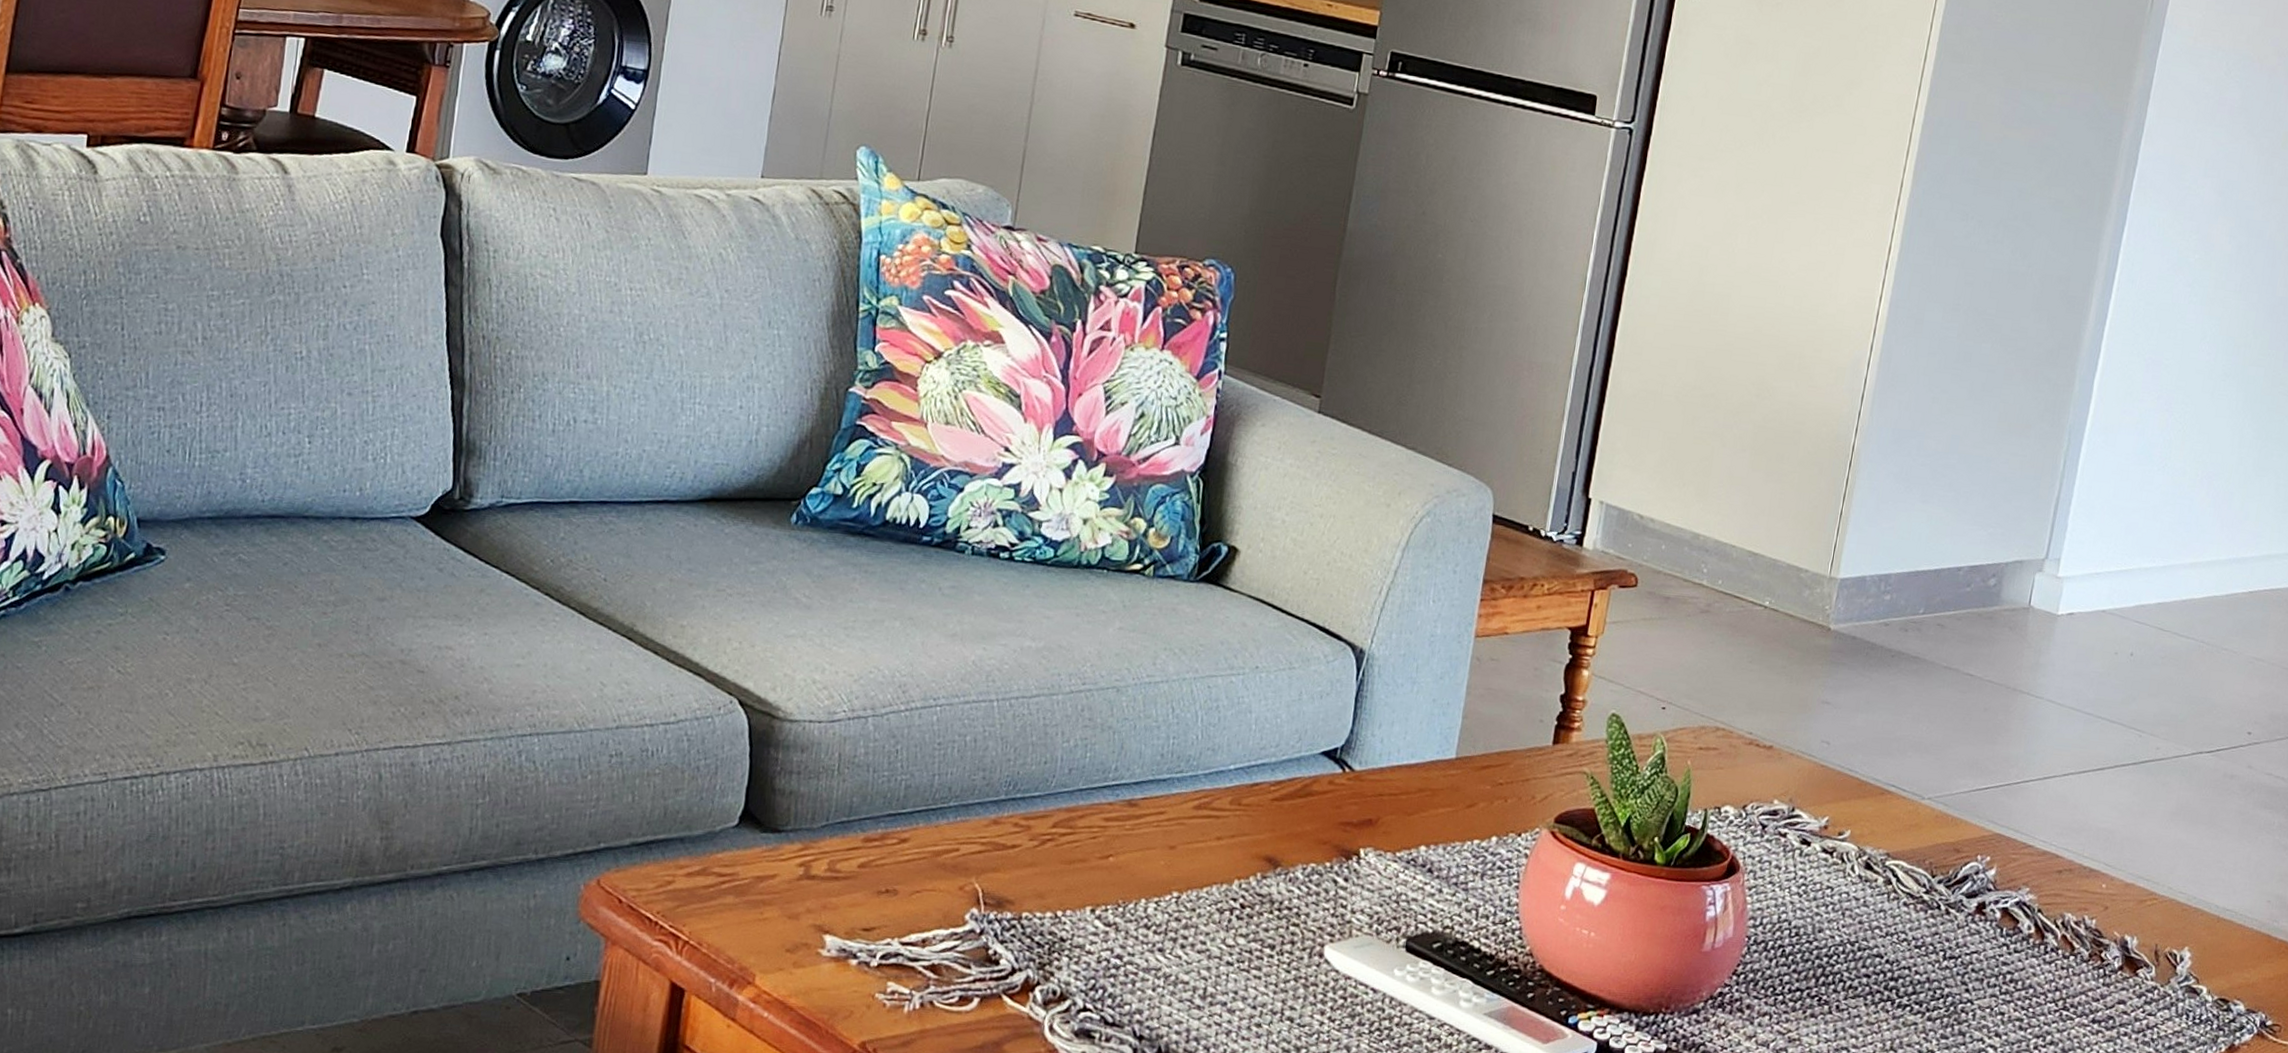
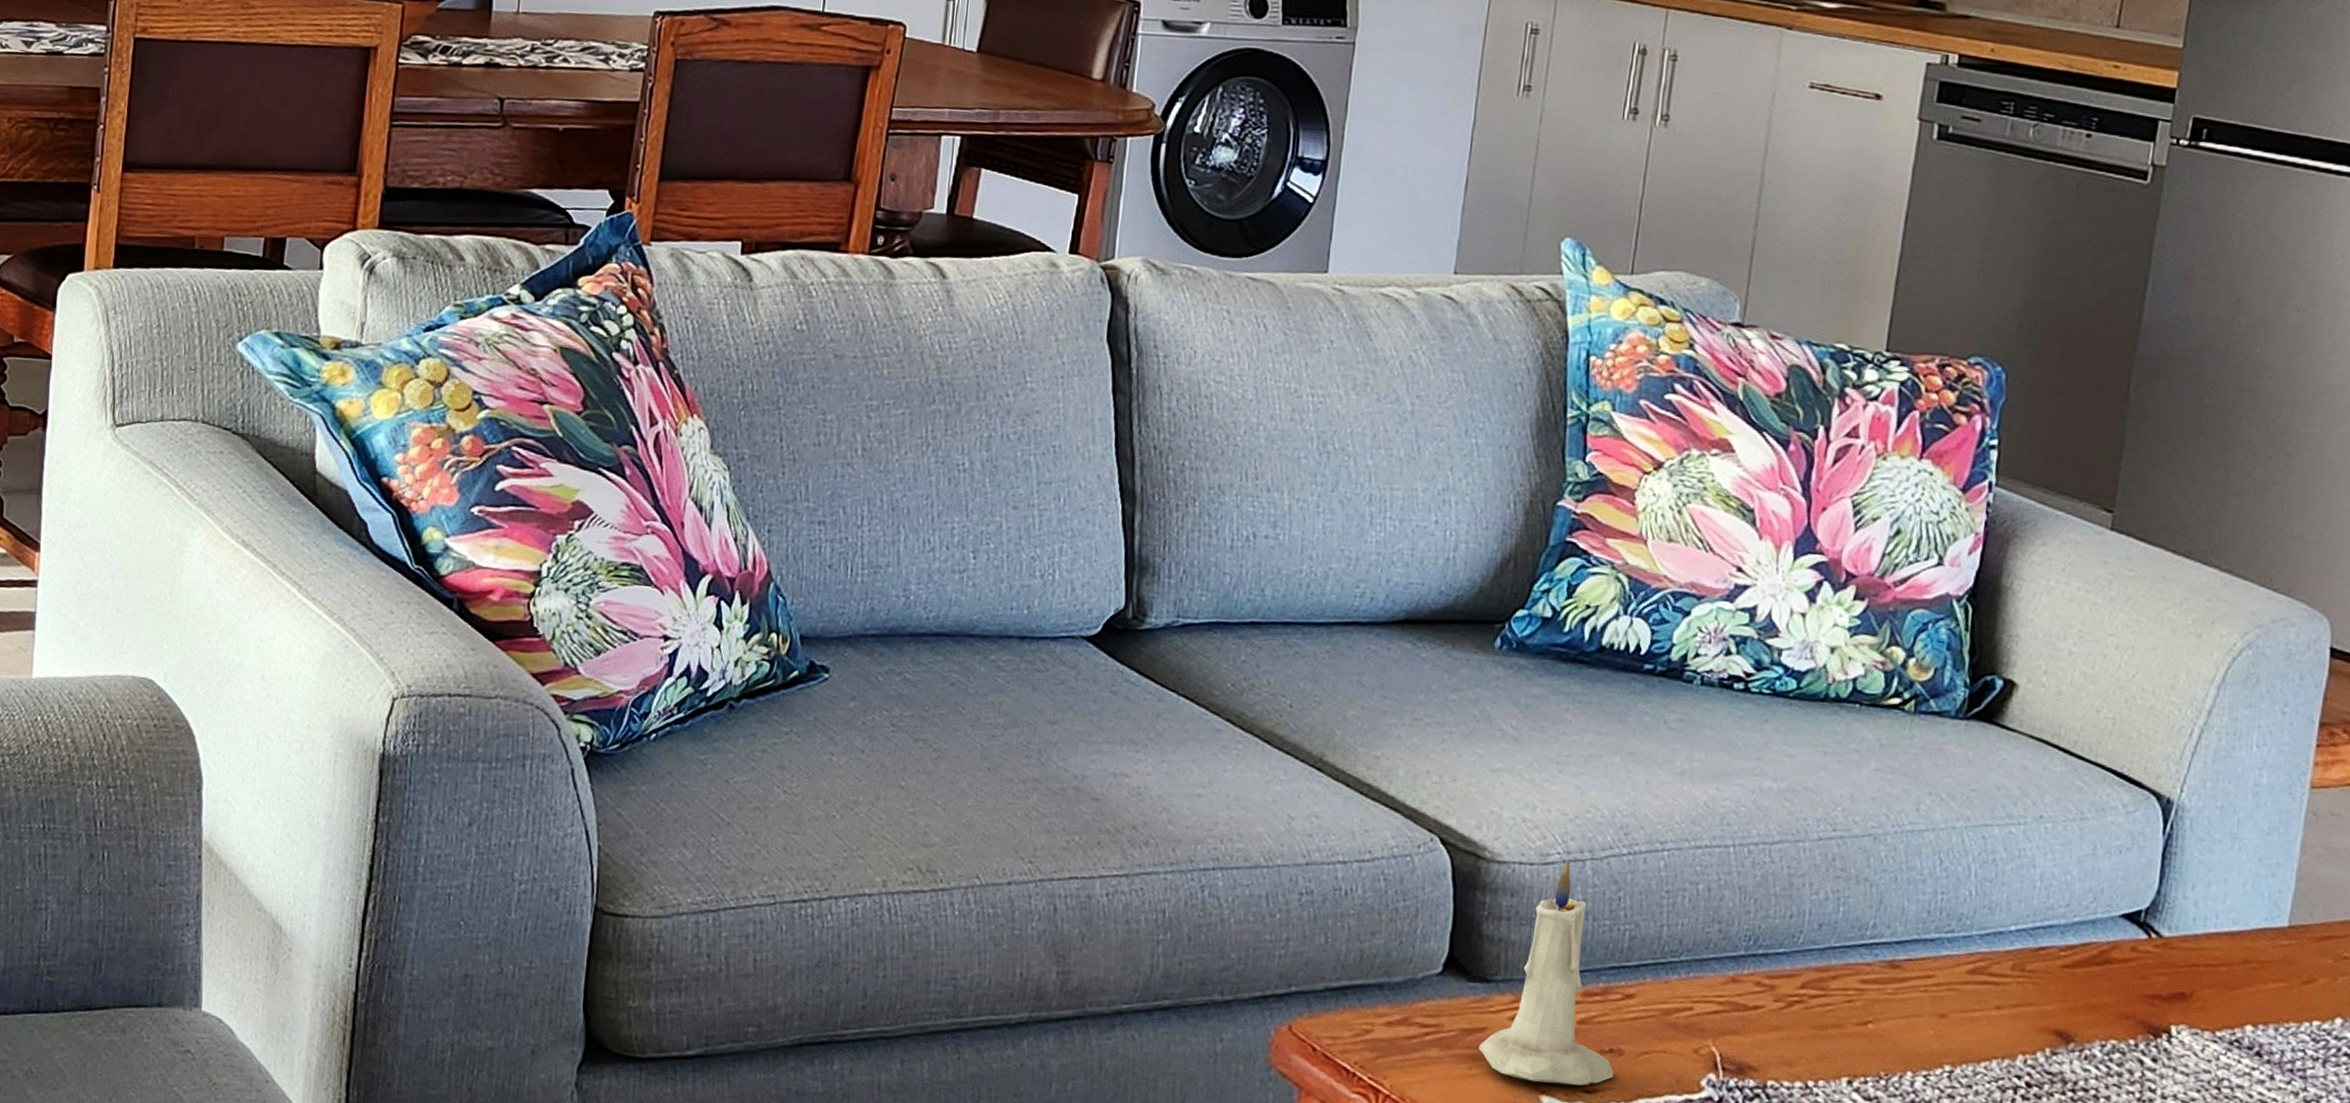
candle: none [769,717,889,925] -> present [1478,860,1614,1086]

